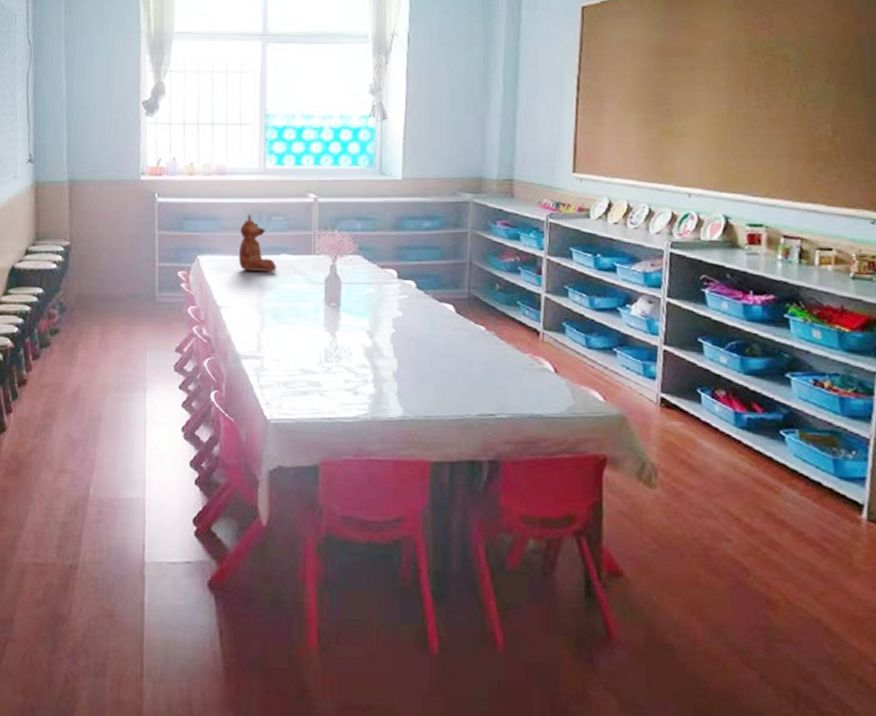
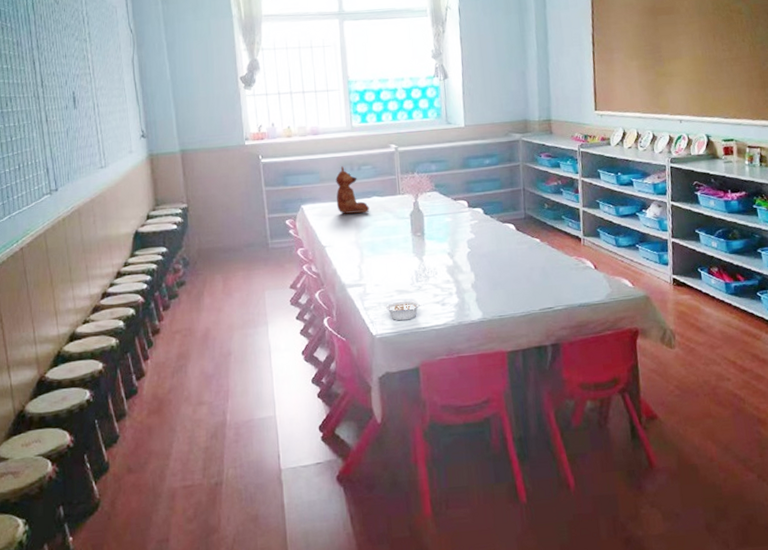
legume: none [285,382,331,407] -> present [385,300,423,321]

